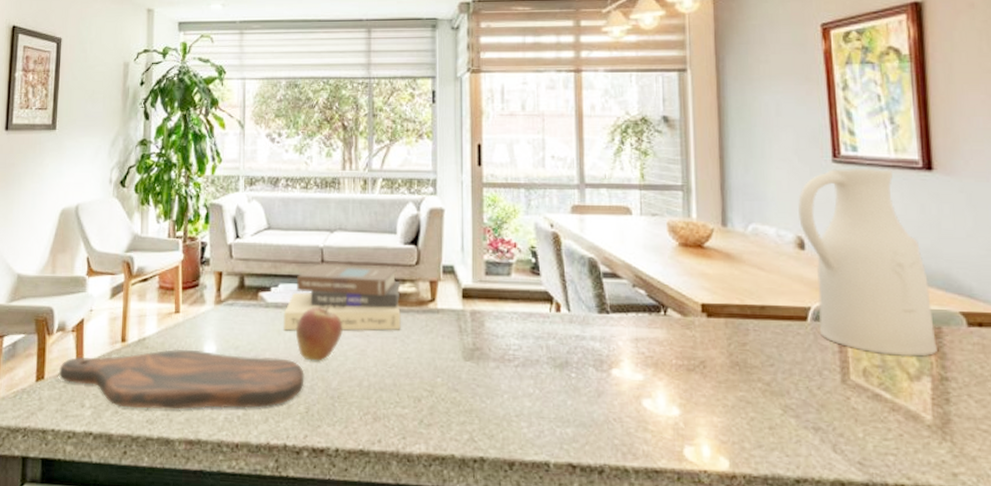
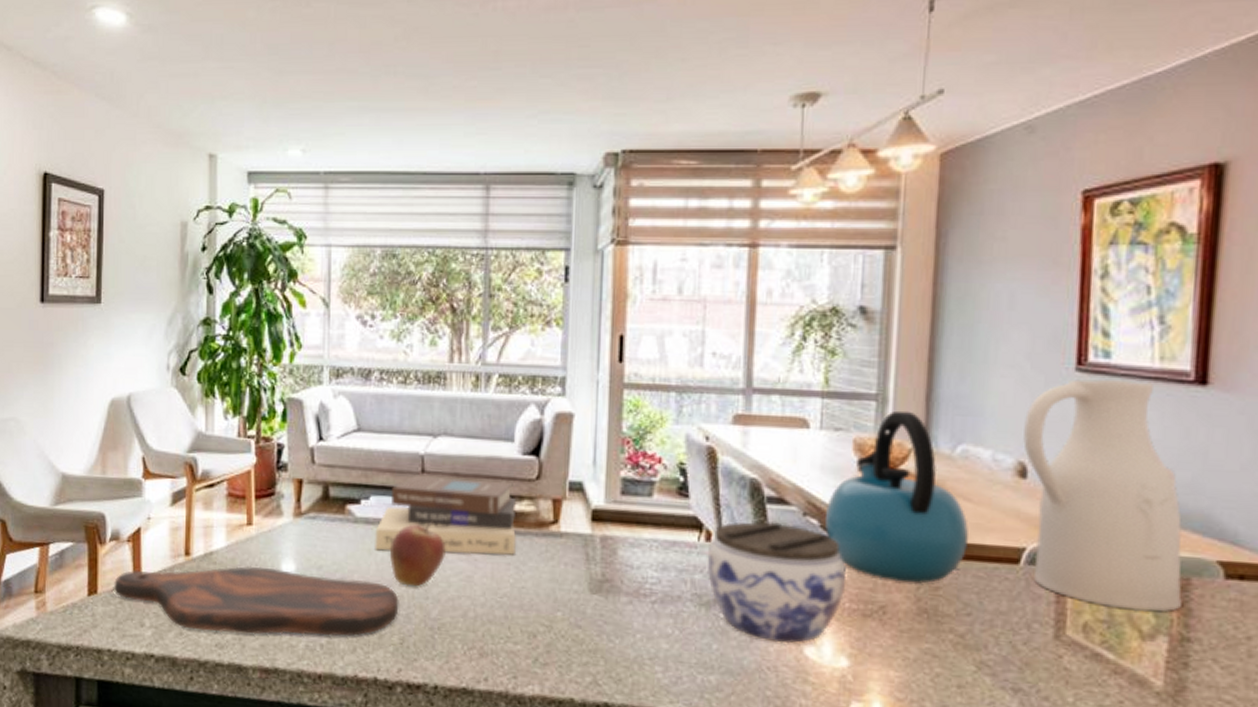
jar: none [558,293,671,397] -> present [706,521,846,644]
kettle: none [650,198,766,340] -> present [824,410,969,583]

